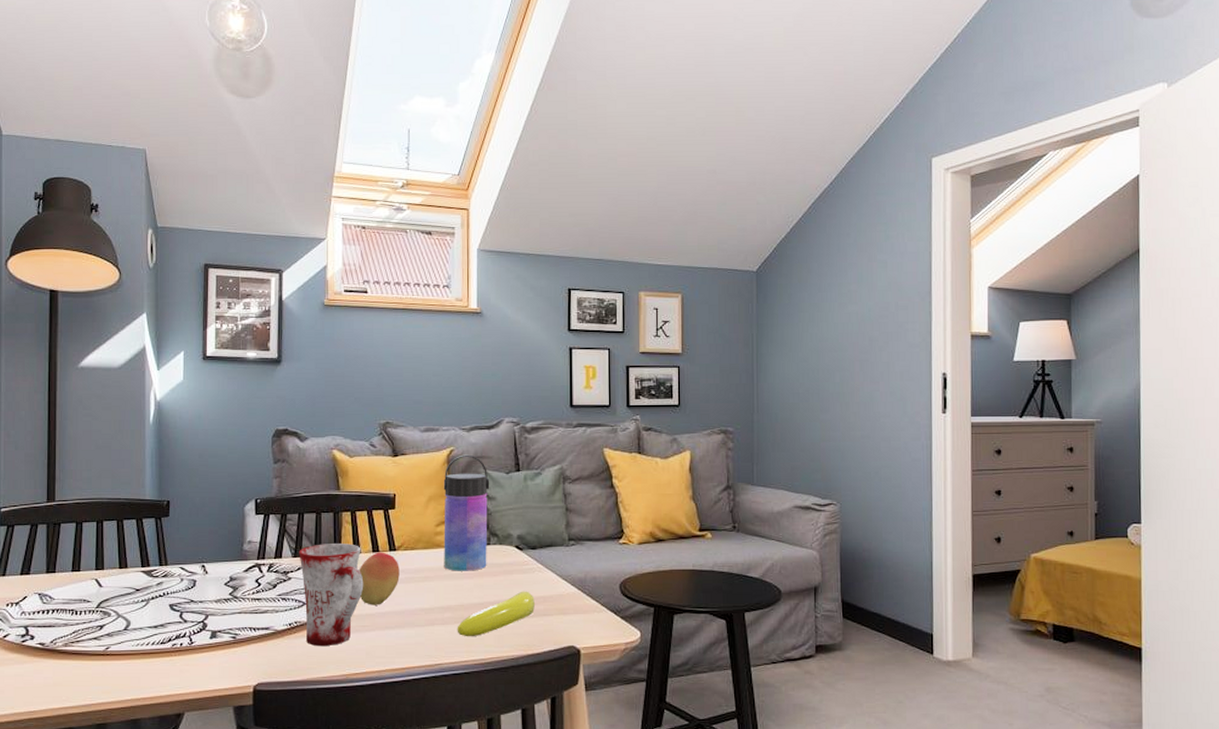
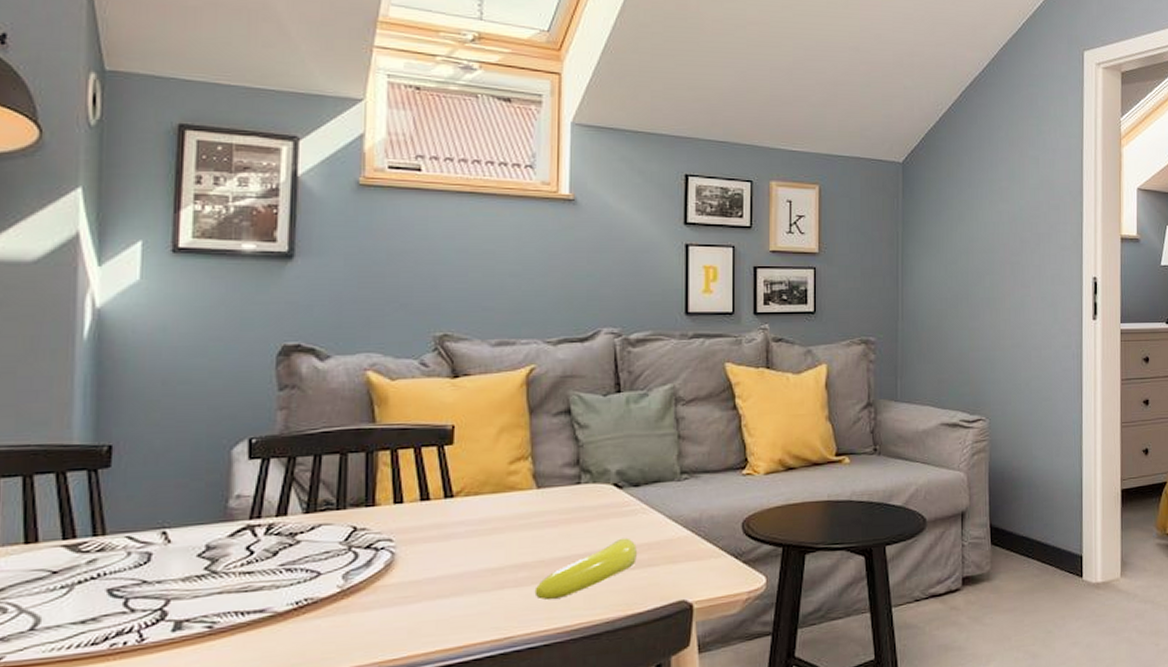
mug: present [299,543,364,647] -> none [313,491,407,629]
fruit: present [359,552,400,605] -> none [400,500,458,570]
water bottle: present [443,454,490,571] -> none [519,373,582,519]

